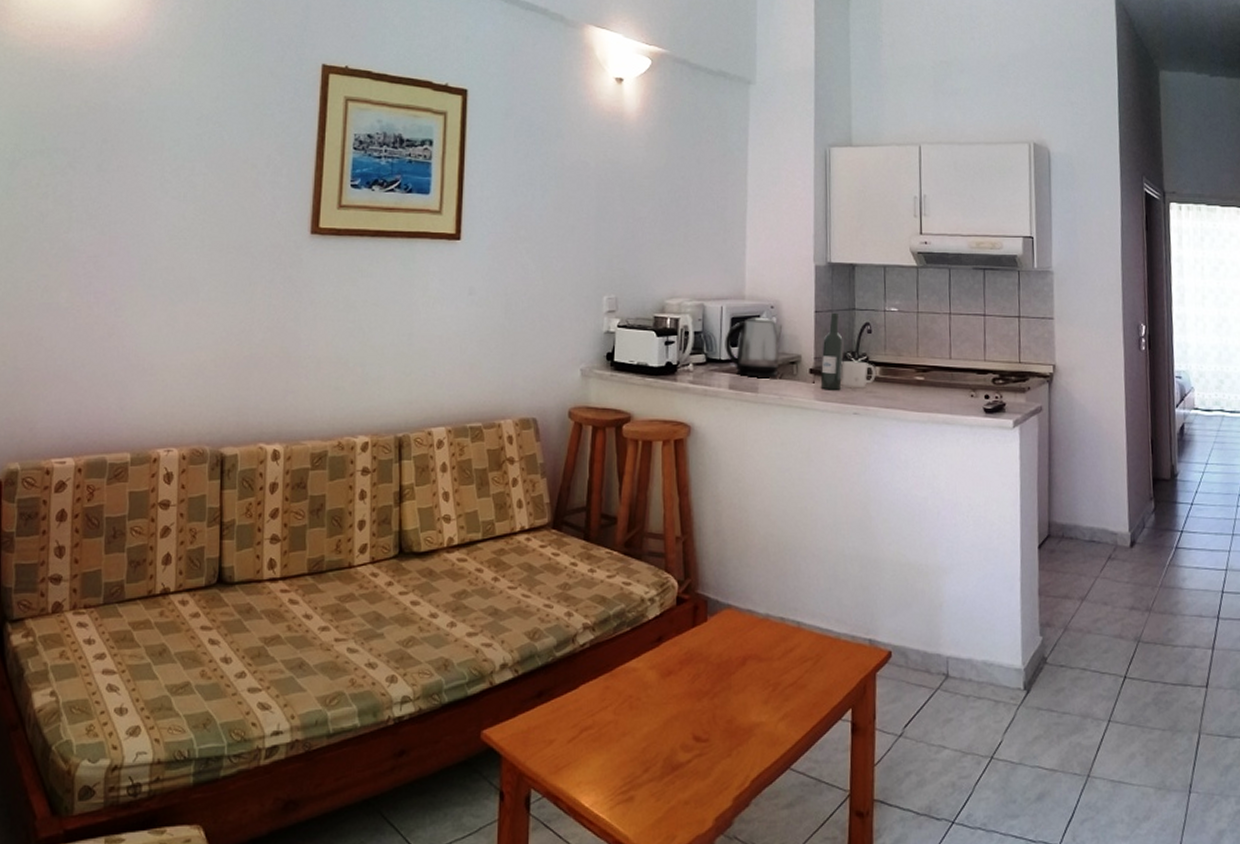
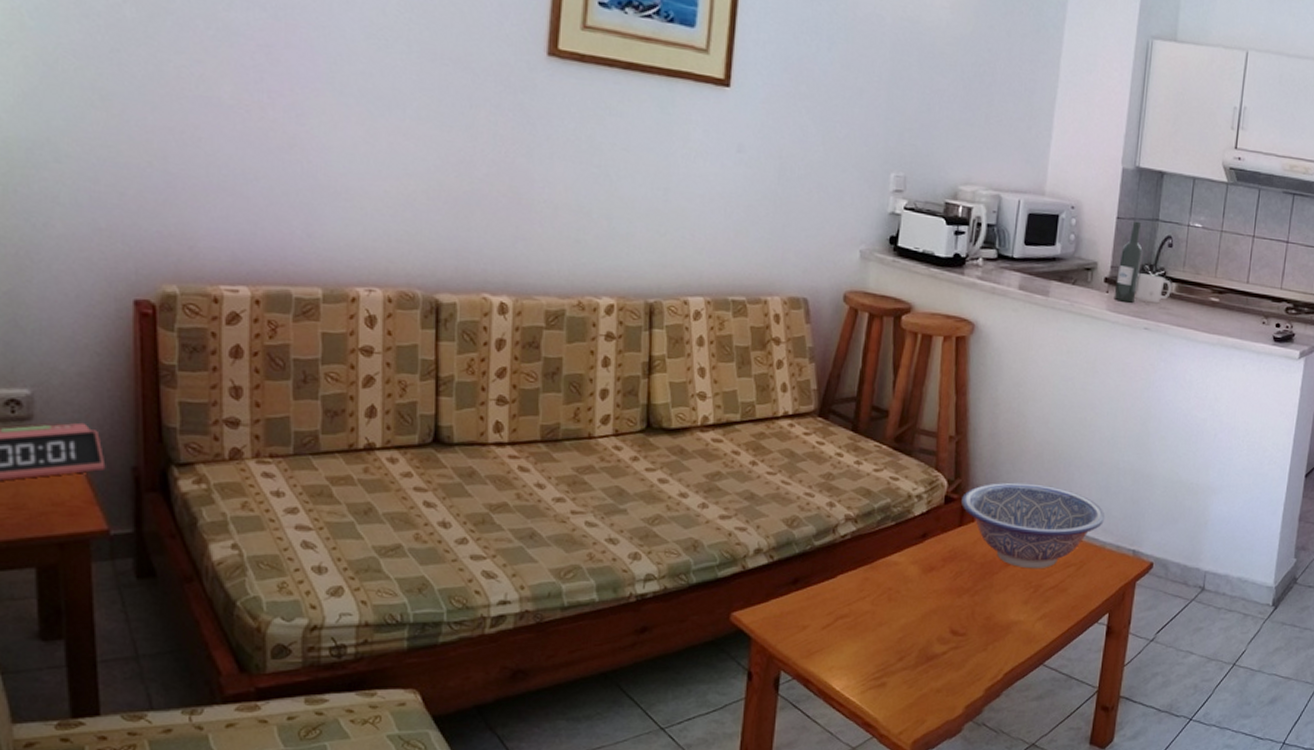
decorative bowl: none [692,577,837,667] -> present [960,482,1106,569]
kettle: present [725,317,783,379] -> none [1018,215,1082,284]

